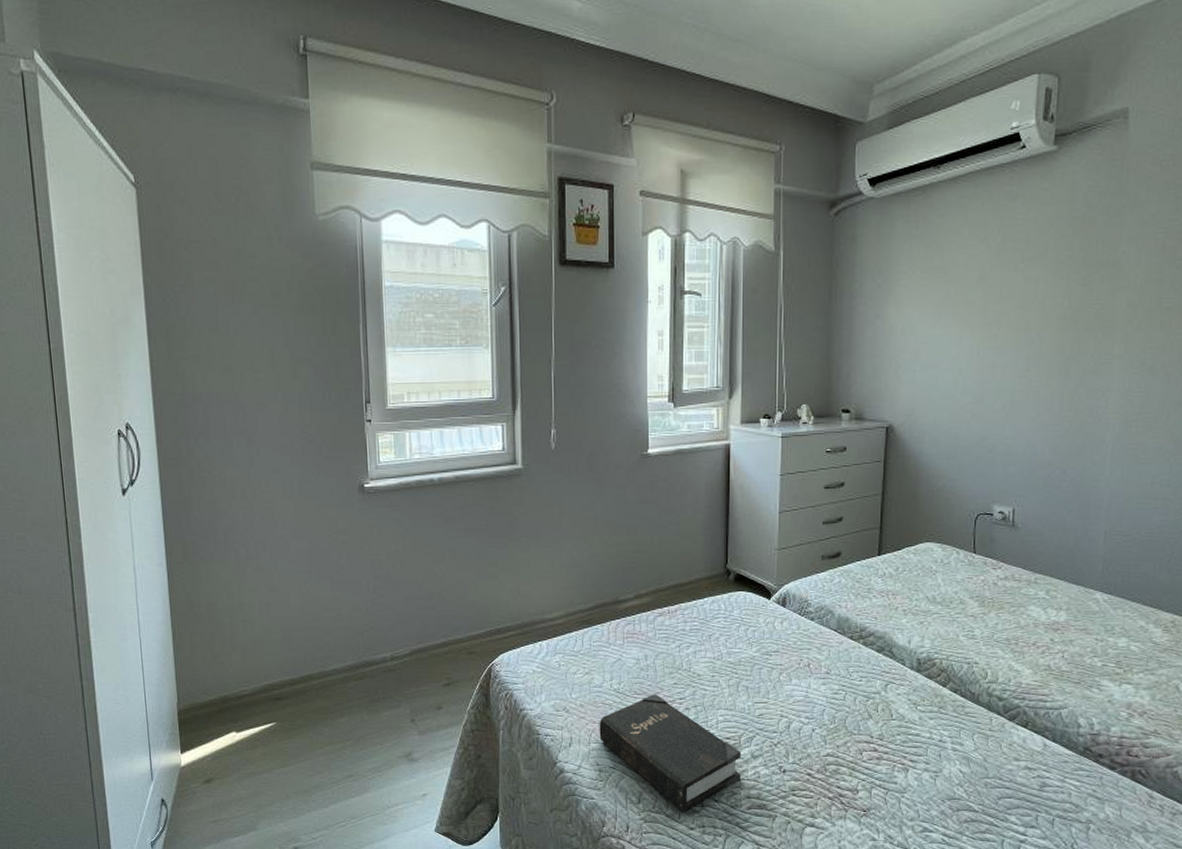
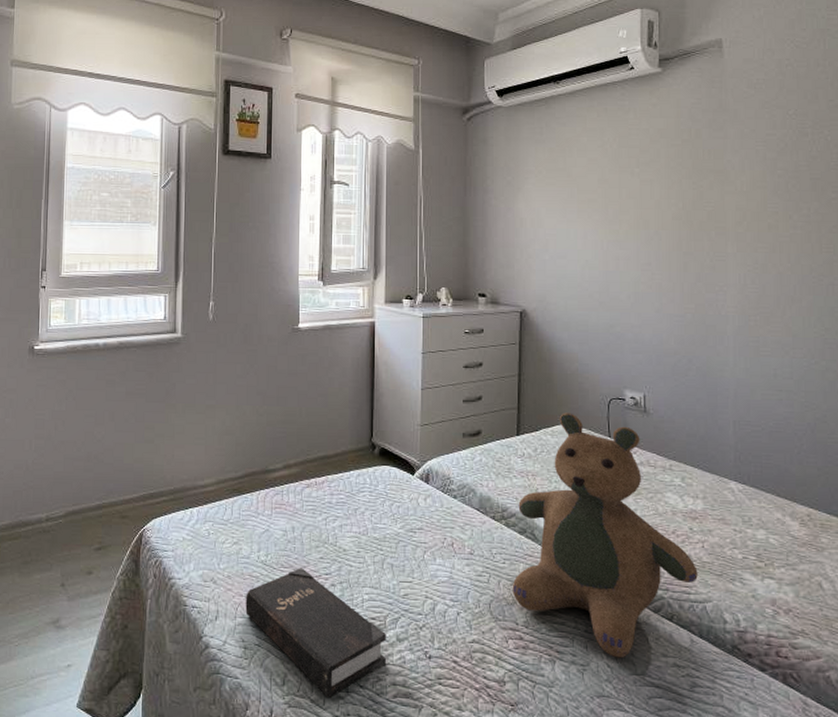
teddy bear: none [868,530,1056,764] -> present [512,412,698,658]

